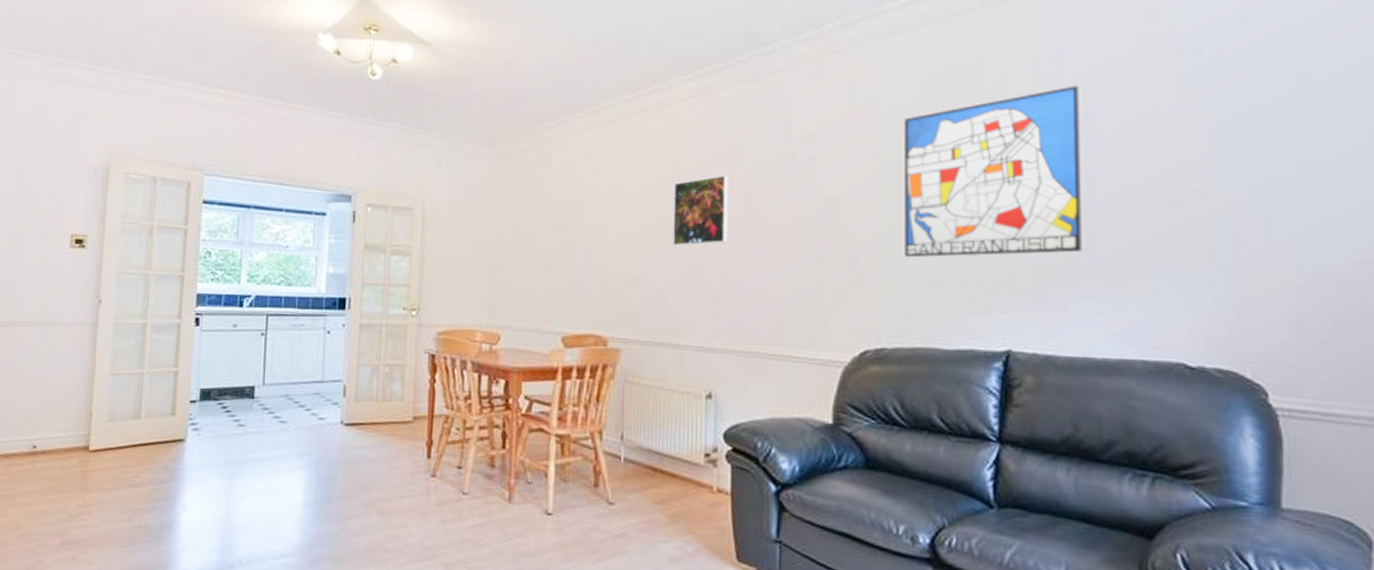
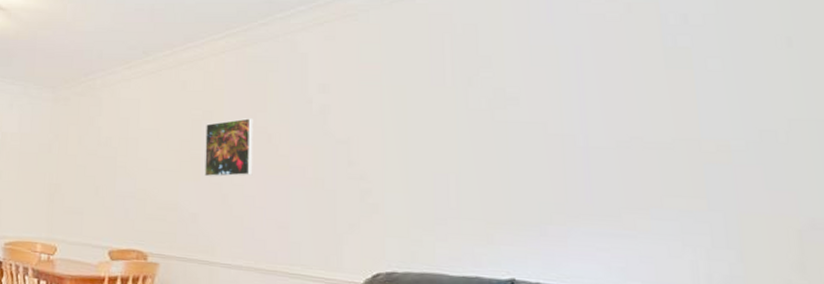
wall art: present [905,85,1082,258] -> none [409,45,580,193]

